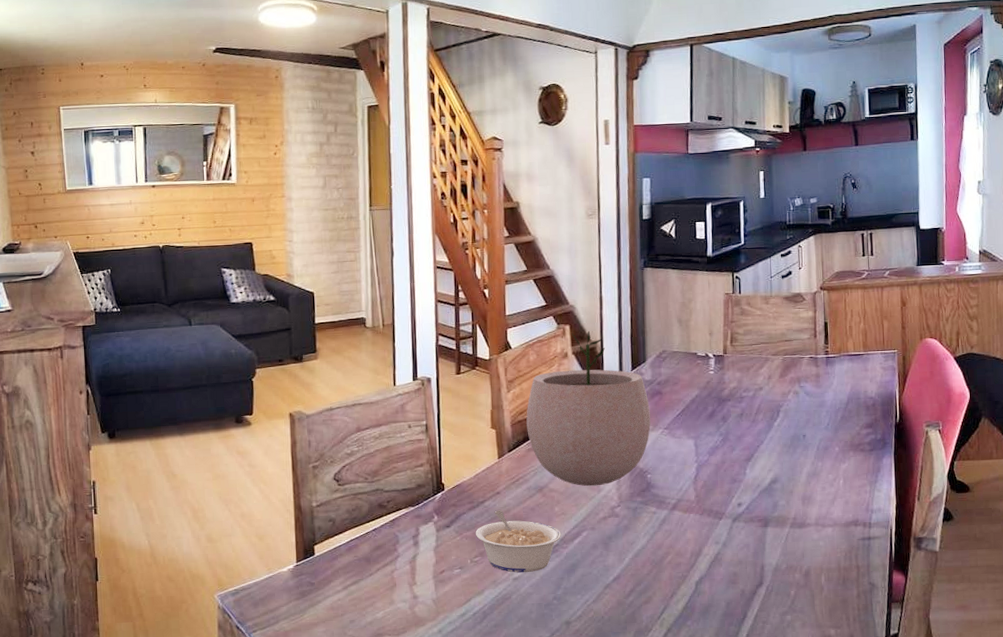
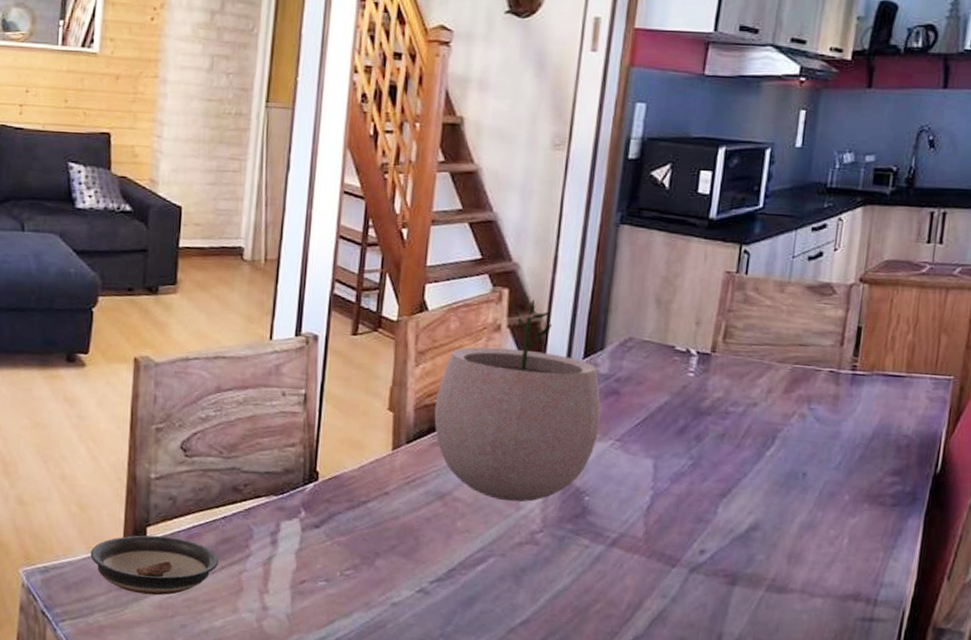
saucer: none [271,551,374,601] -> present [90,535,218,596]
legume: present [475,510,561,573] -> none [350,515,461,599]

